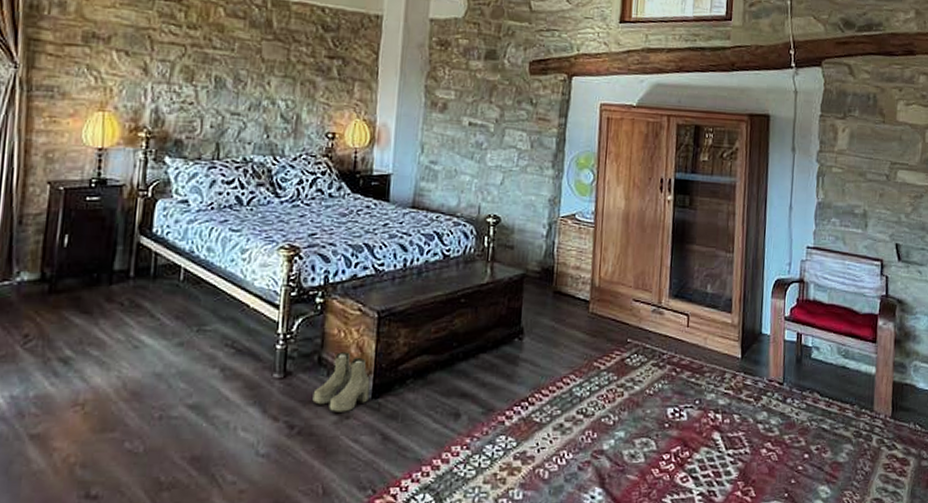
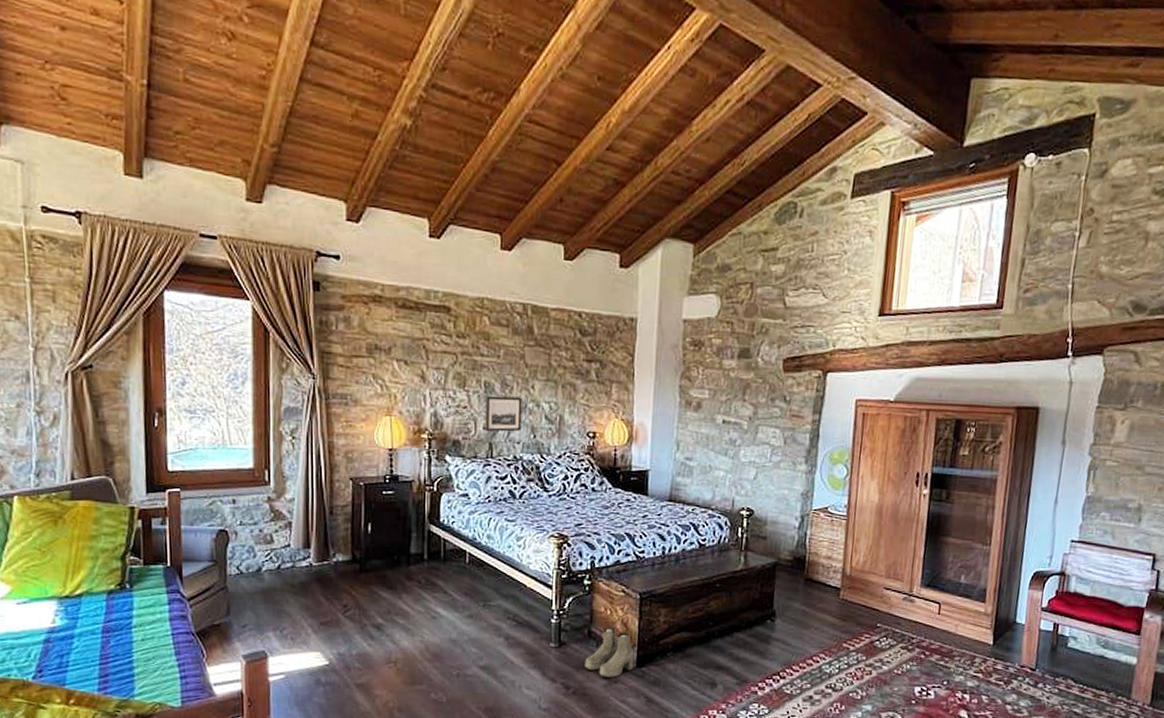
wall art: none [212,91,257,131] -> present [484,395,522,432]

